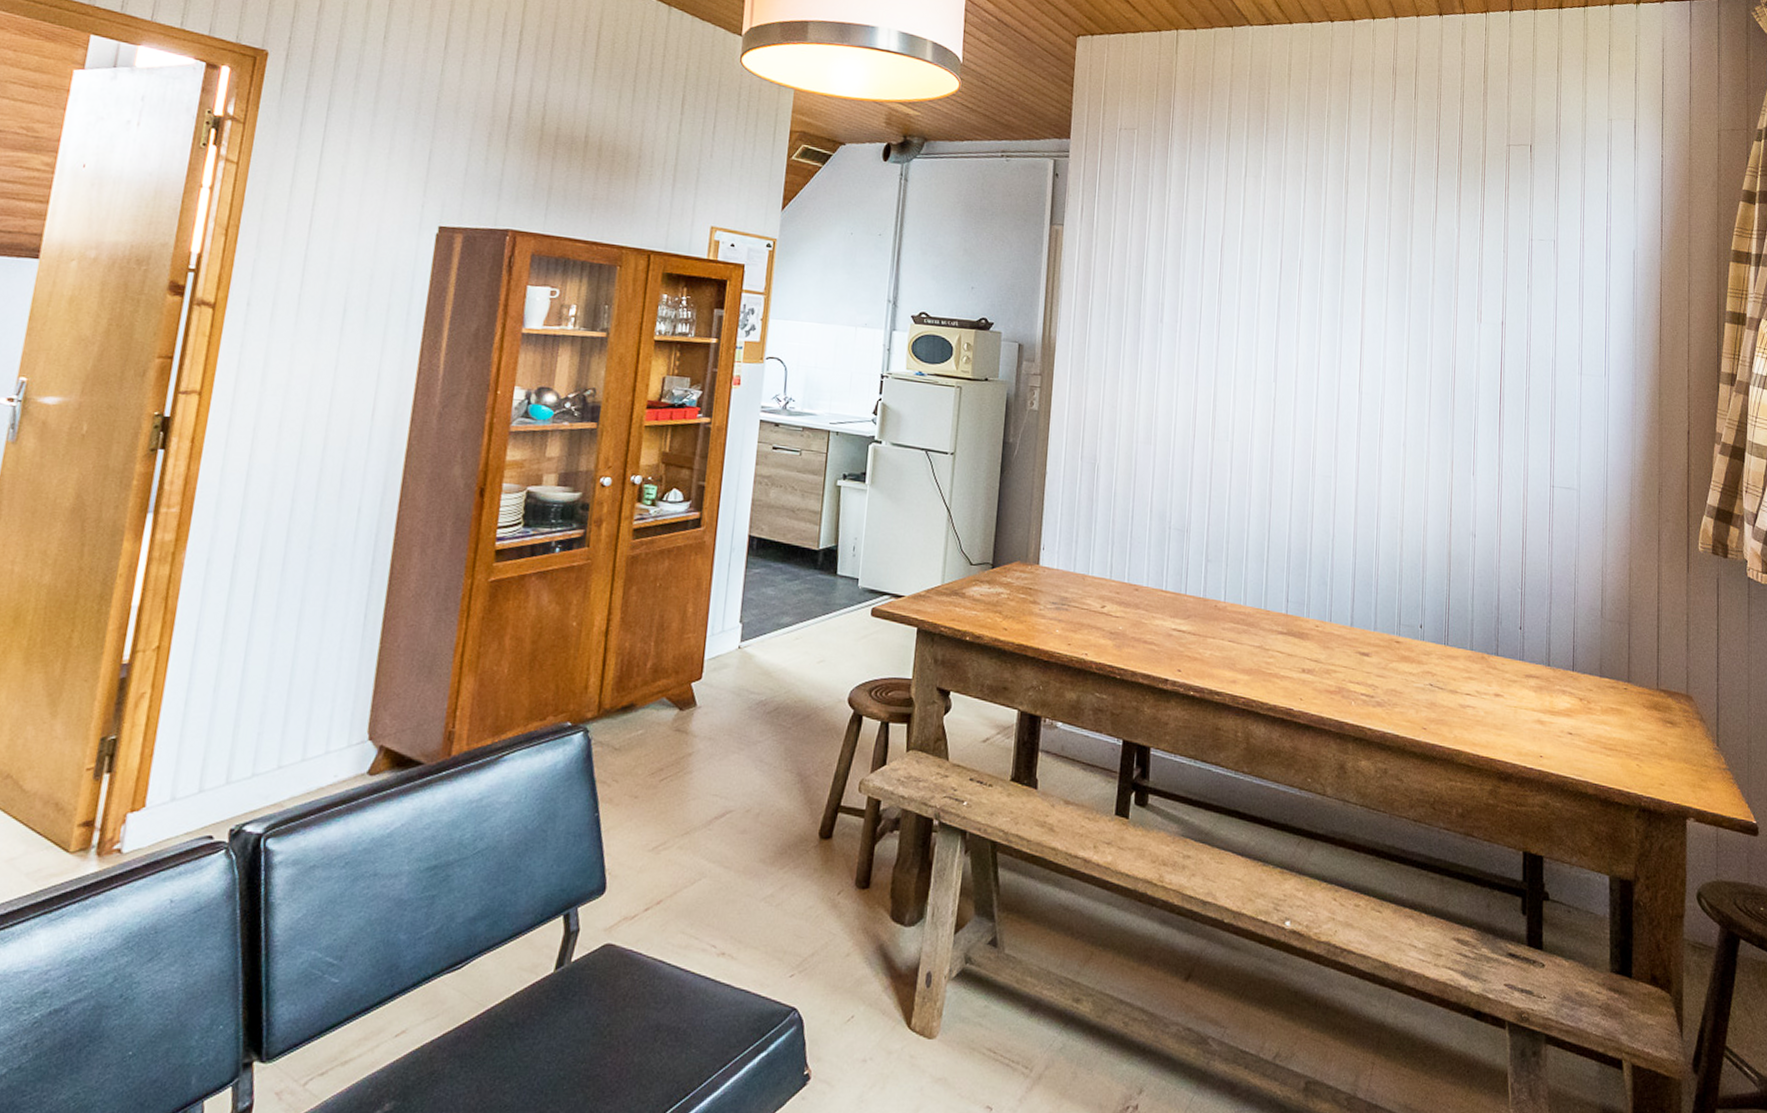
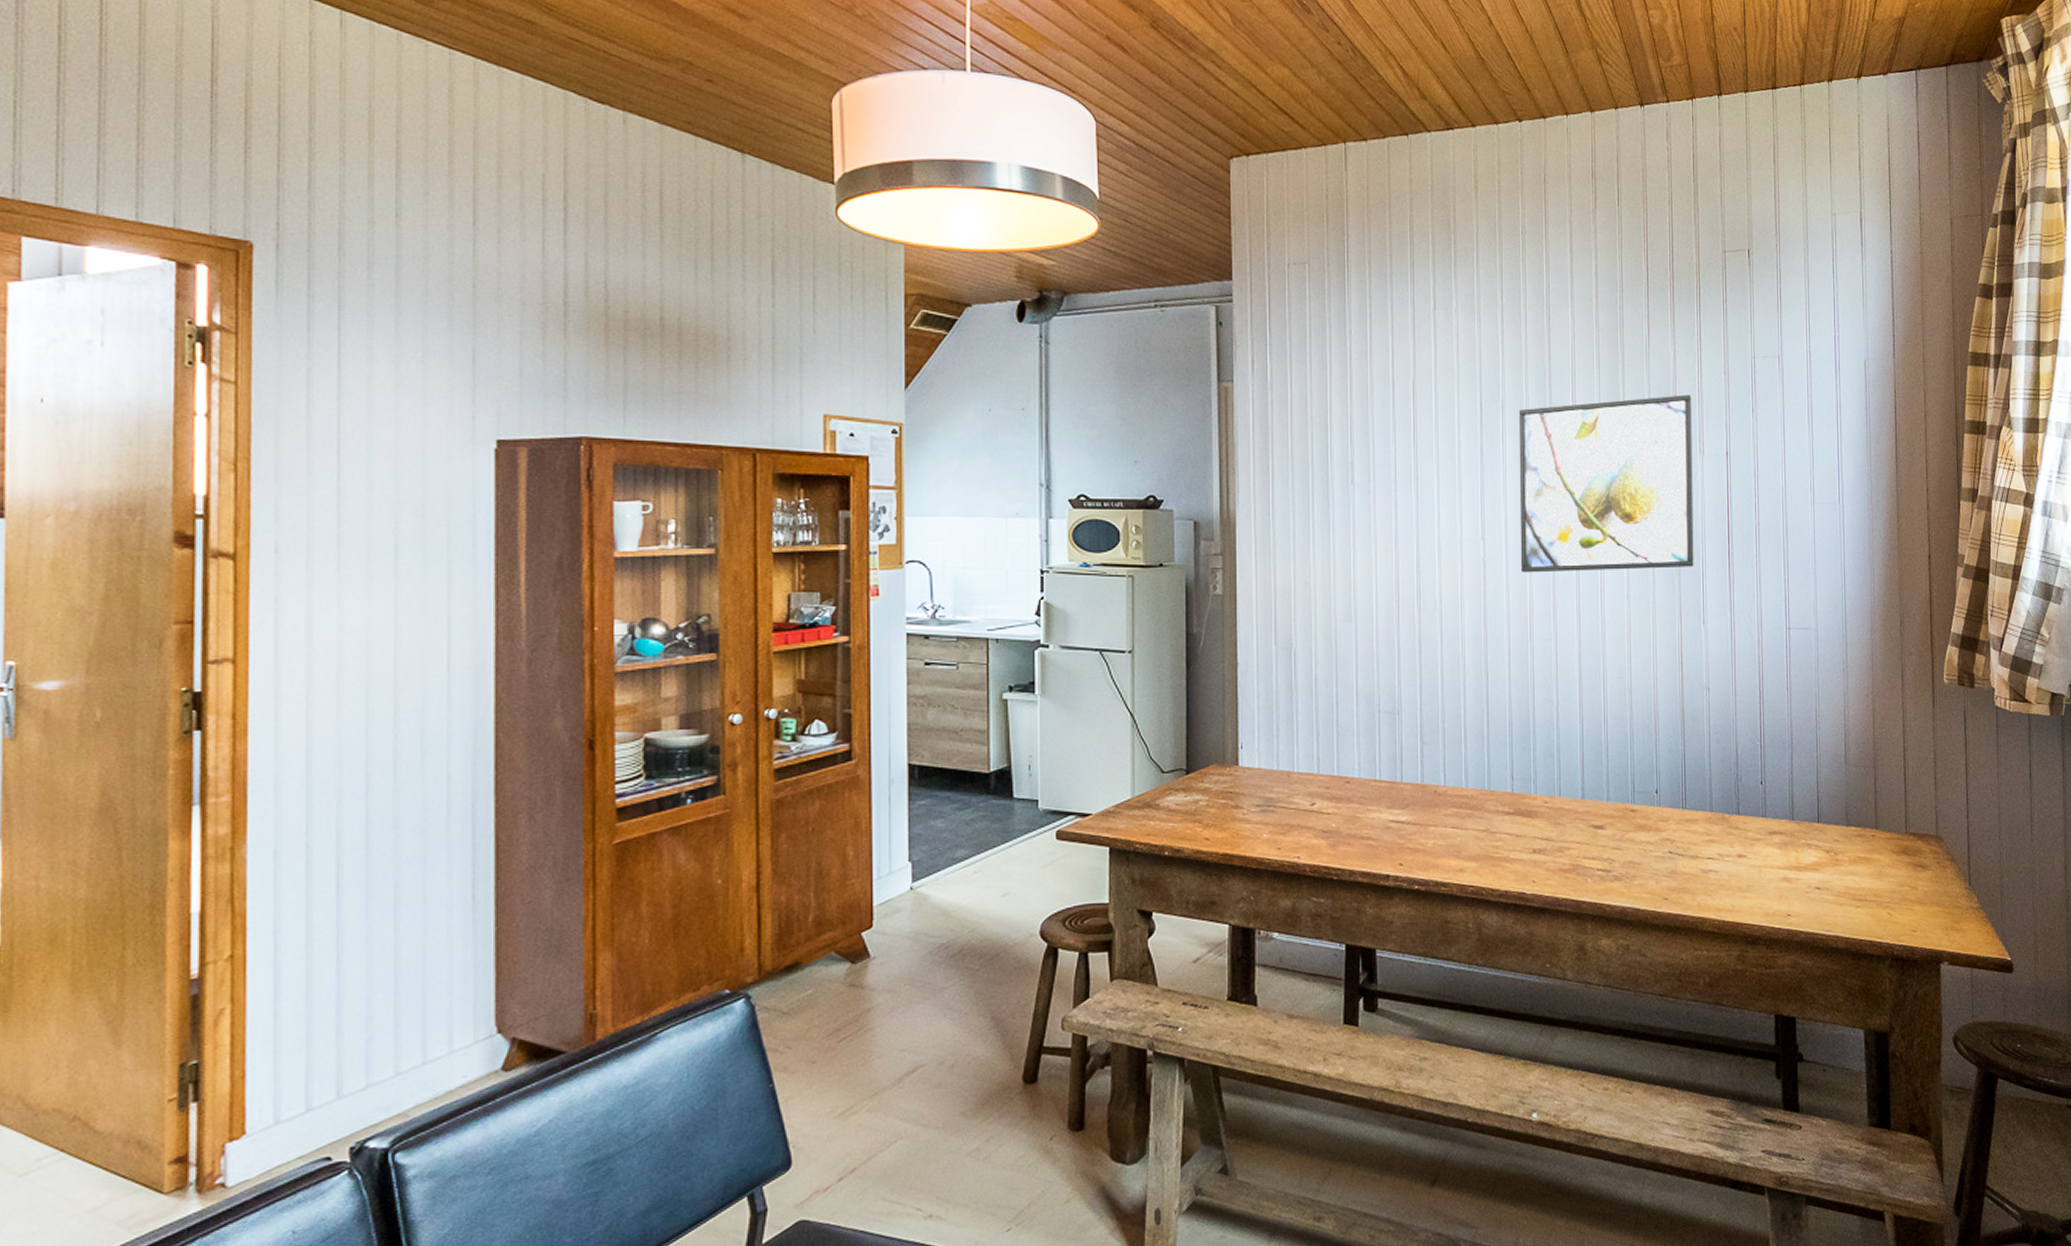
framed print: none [1307,267,1472,423] -> present [1518,395,1694,573]

